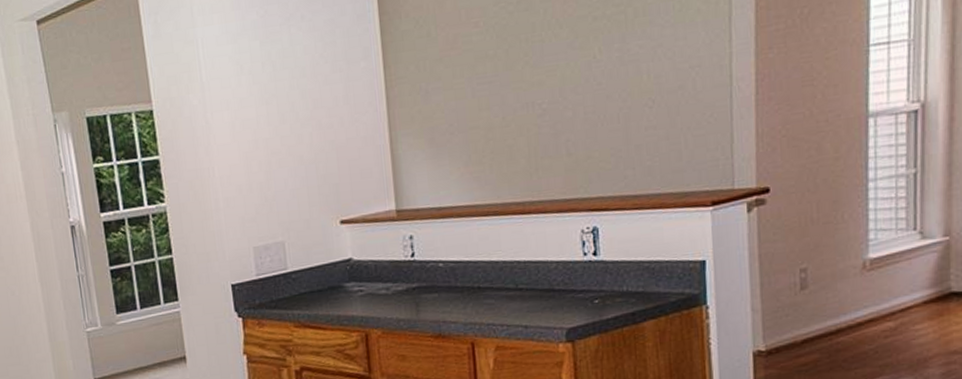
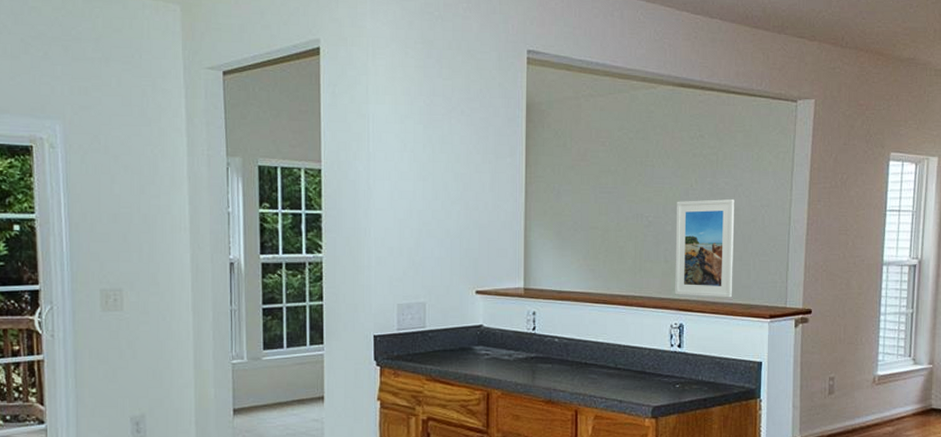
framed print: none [577,64,660,193] -> present [675,198,735,298]

